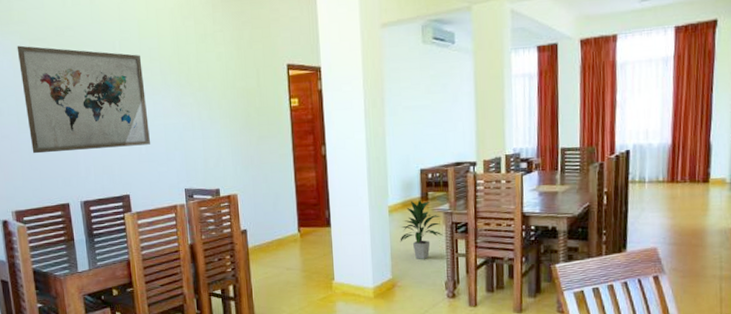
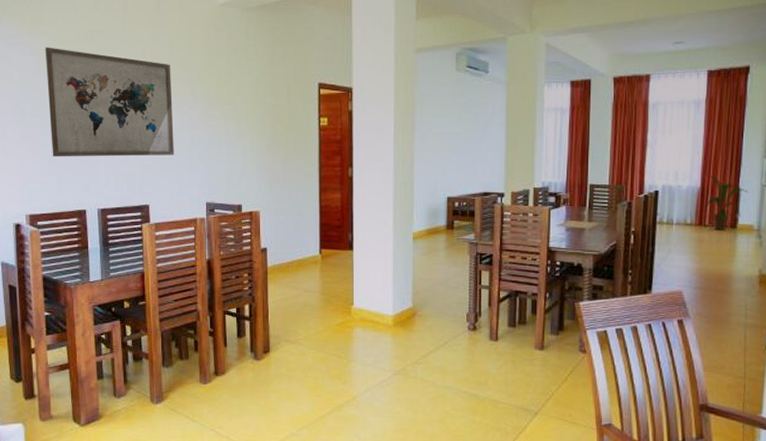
indoor plant: present [400,200,444,260] -> none [423,228,467,290]
house plant: none [677,131,719,186] -> present [706,175,747,231]

